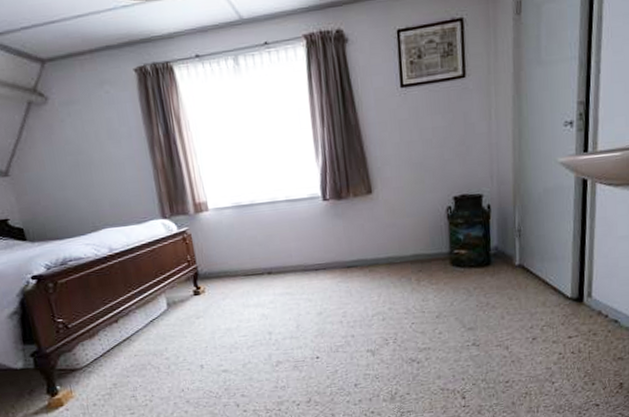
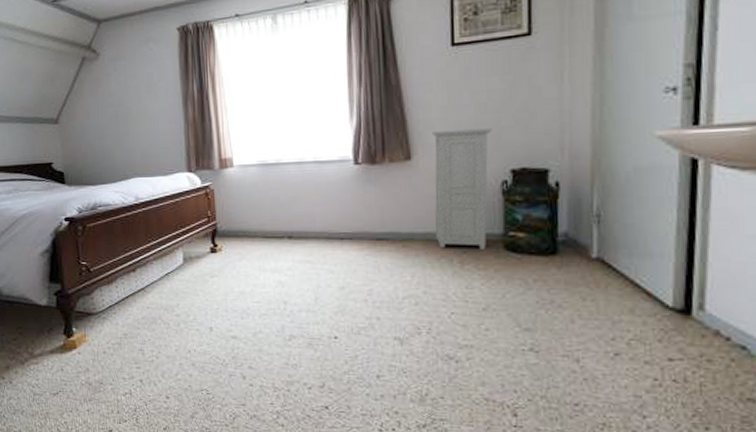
cabinet: none [388,161,438,270] -> present [432,128,493,250]

